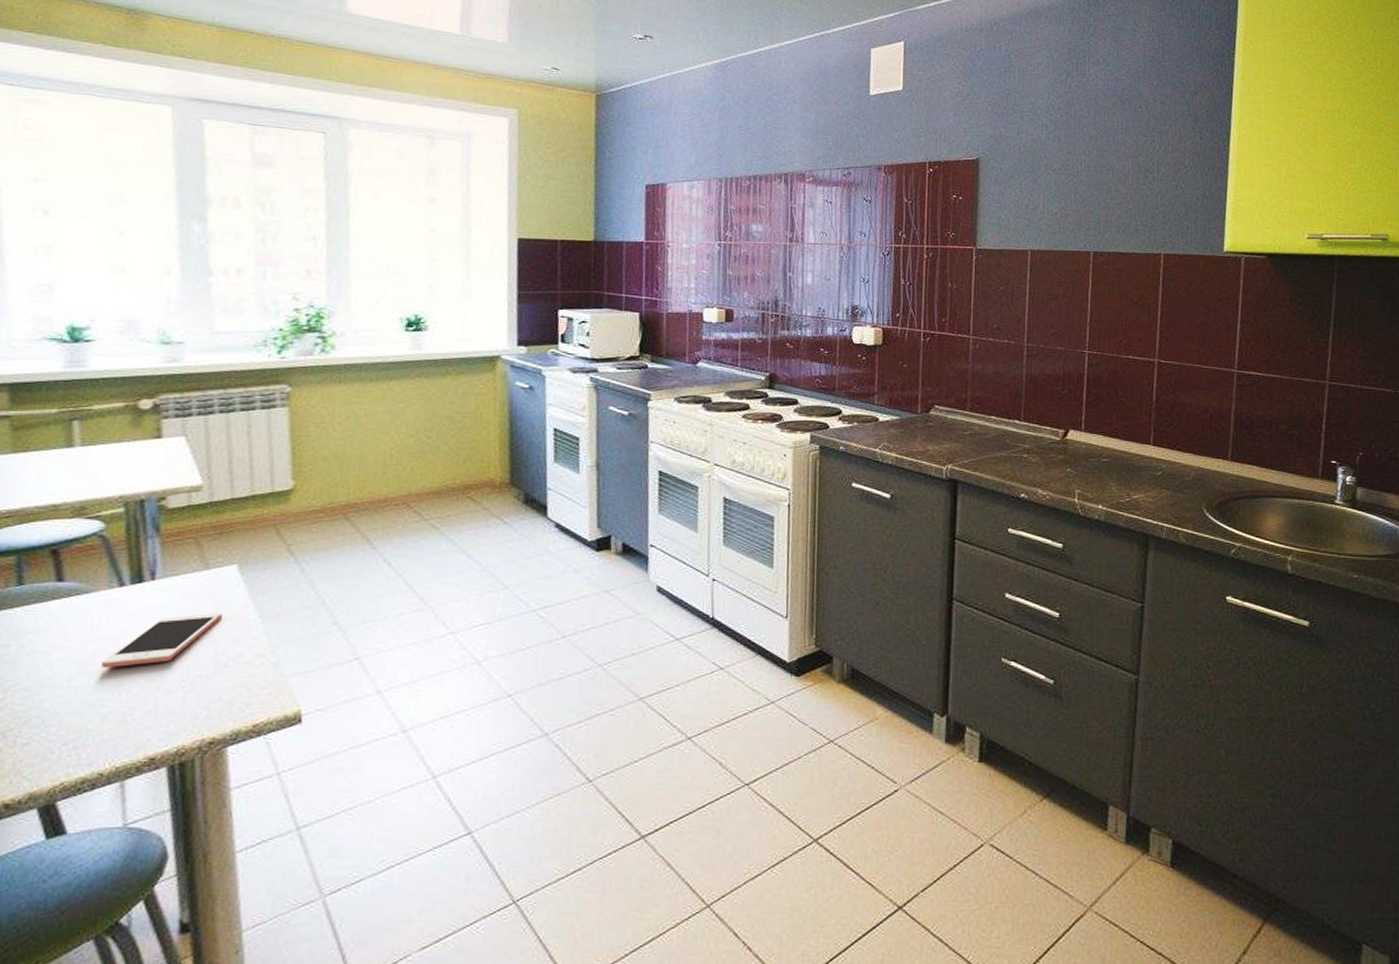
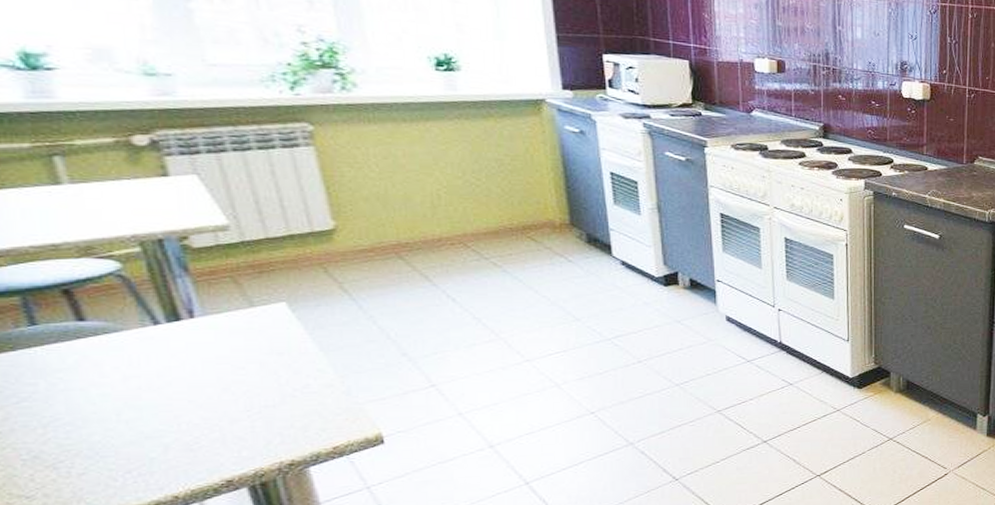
cell phone: present [100,612,222,669] -> none [150,347,279,403]

